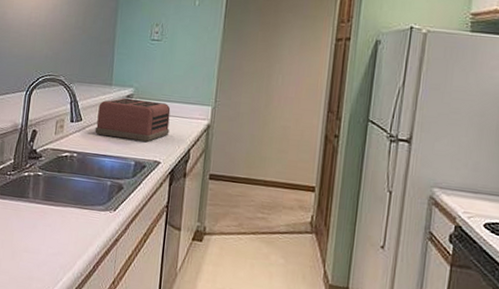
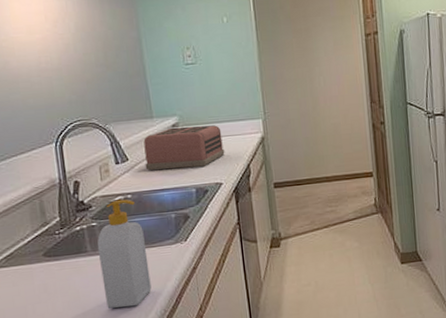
soap bottle: none [33,155,80,262] -> present [97,199,152,308]

